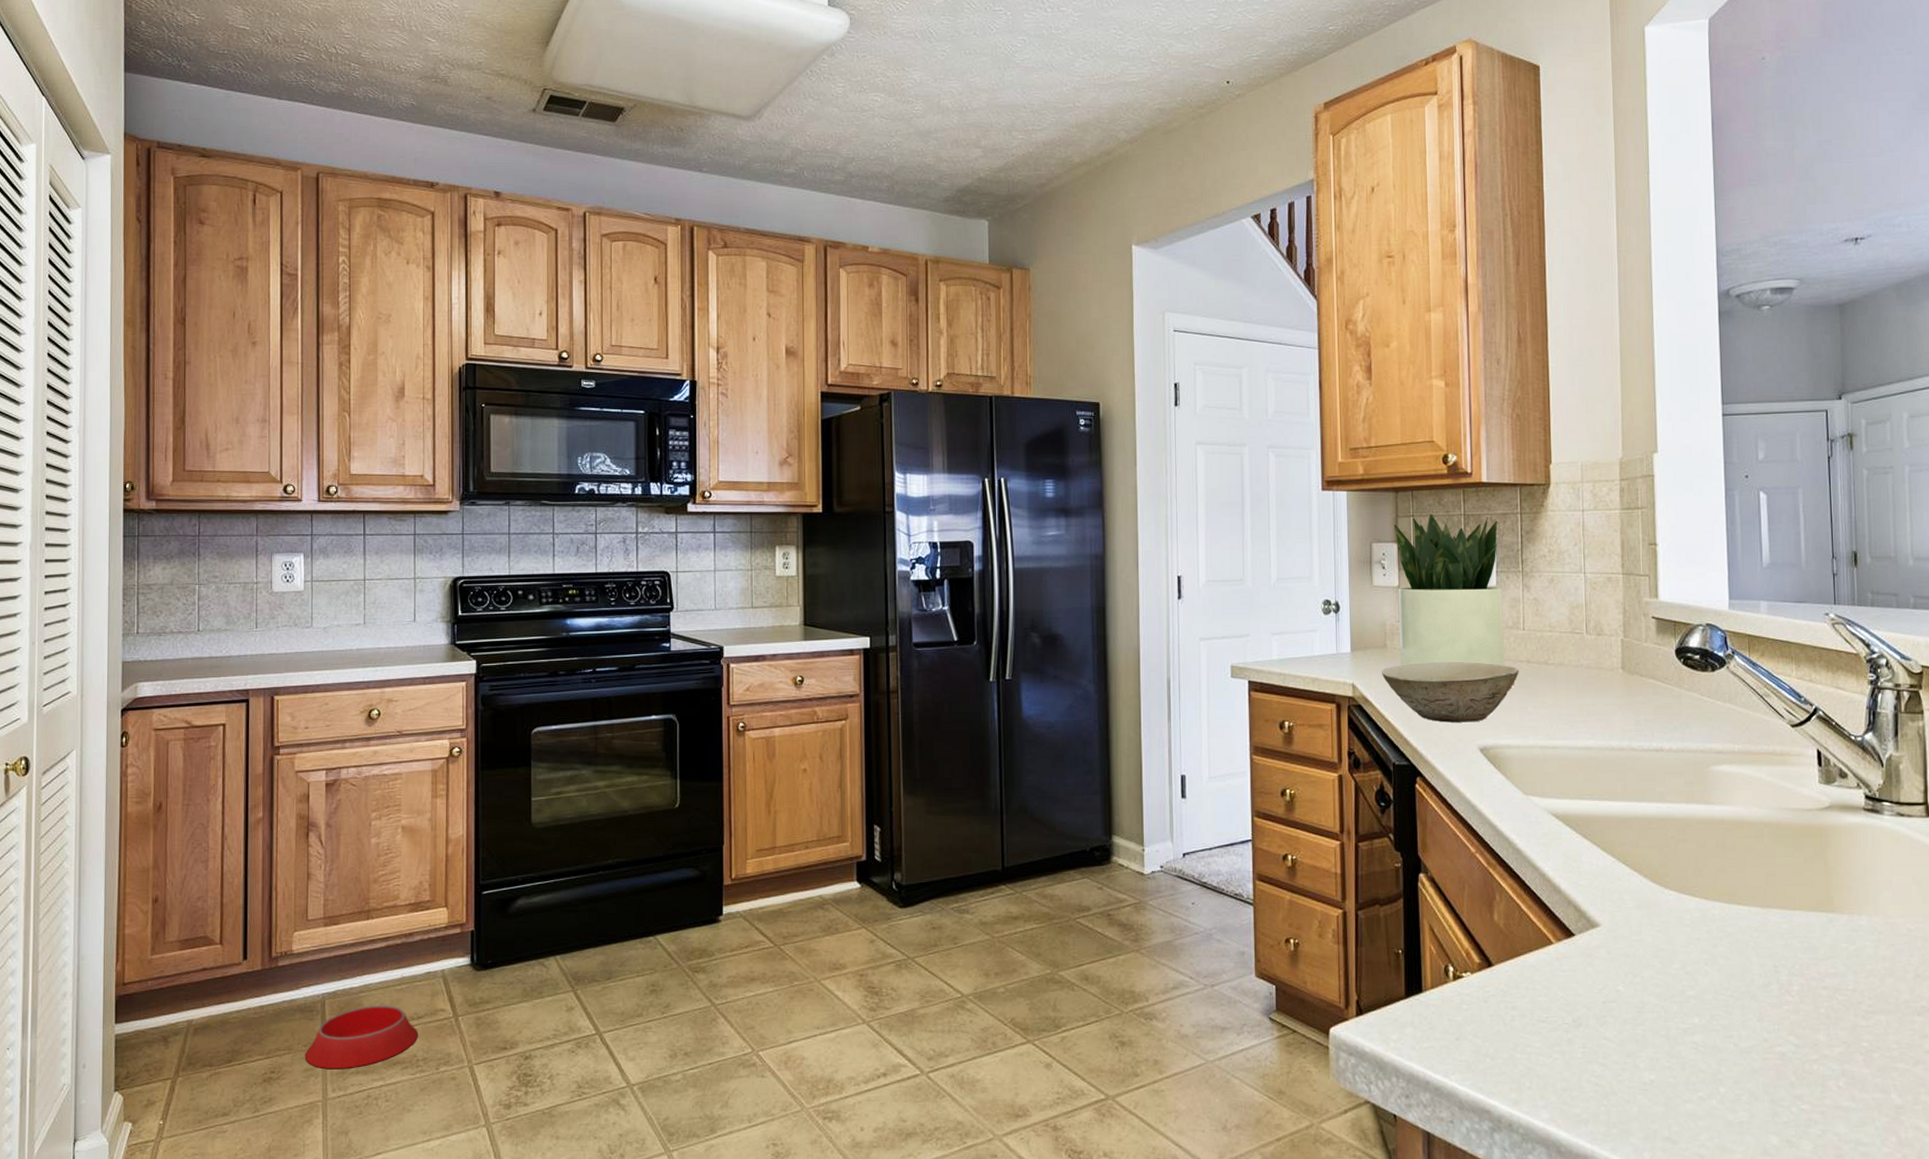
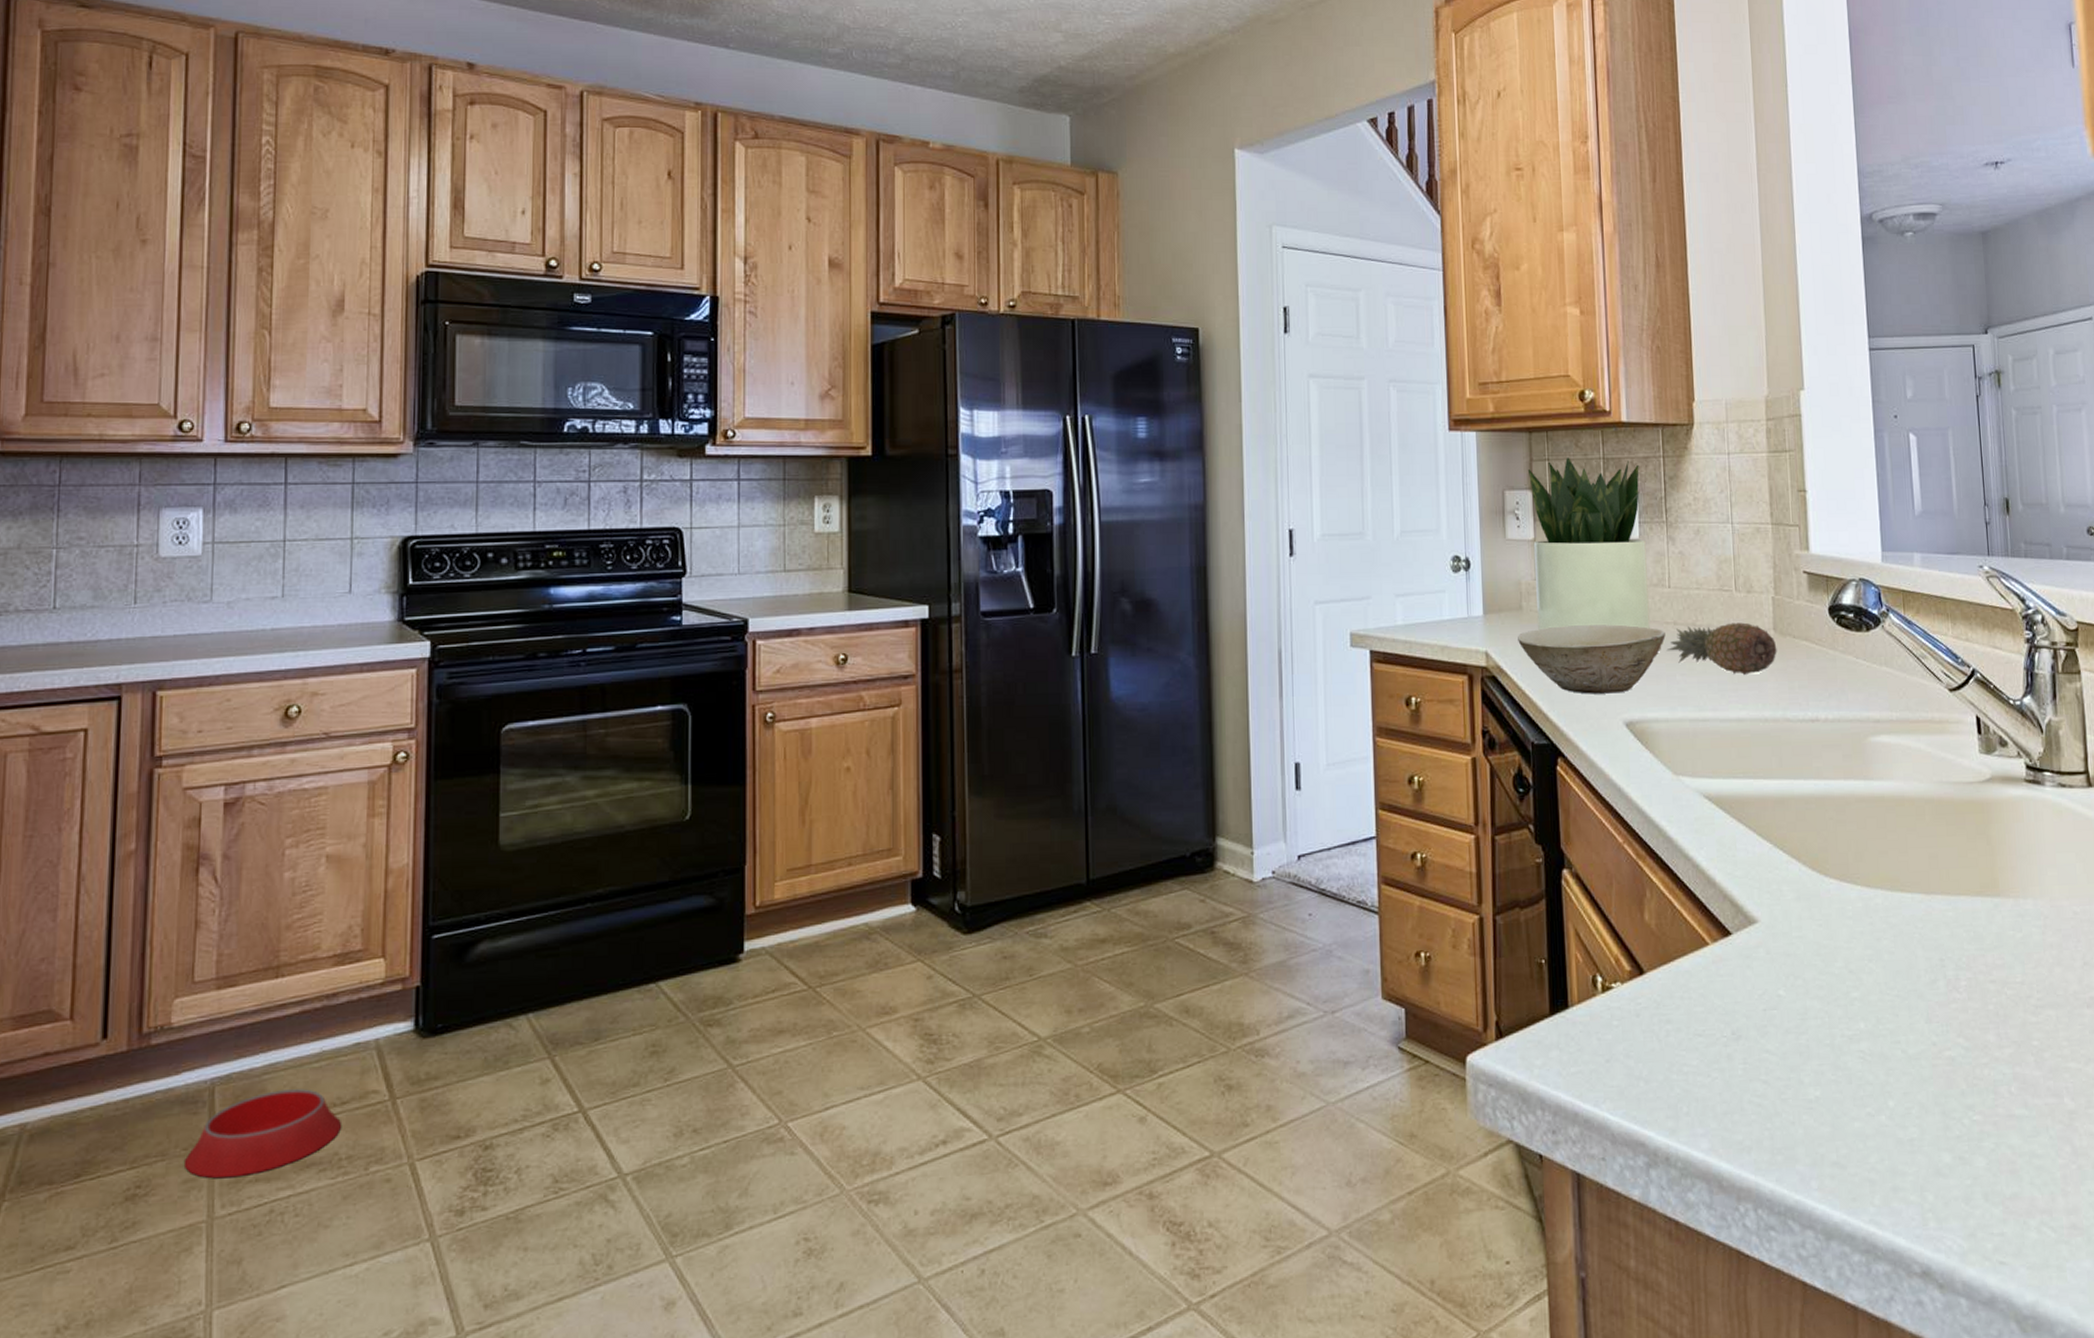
fruit: none [1519,662,1625,708] -> present [1666,622,1777,675]

